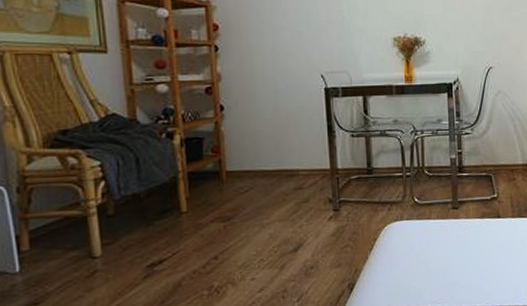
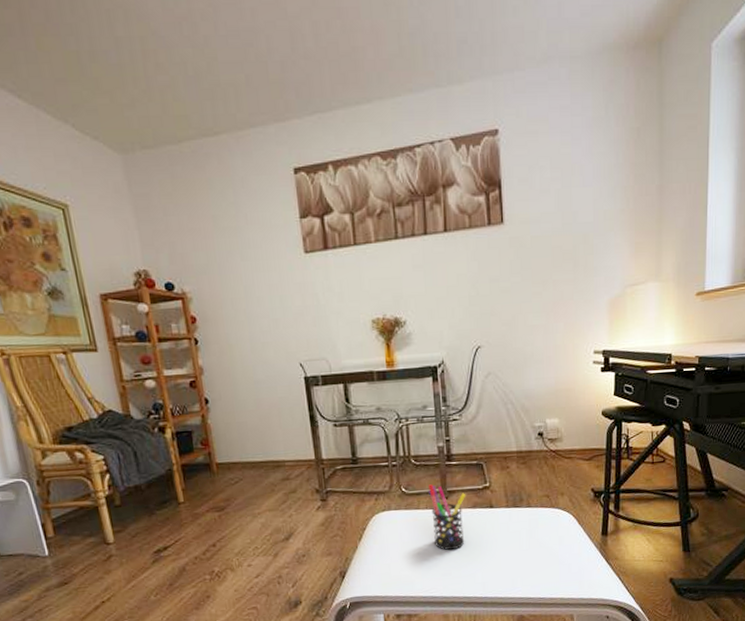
pen holder: none [439,195,476,260] -> present [428,484,466,551]

